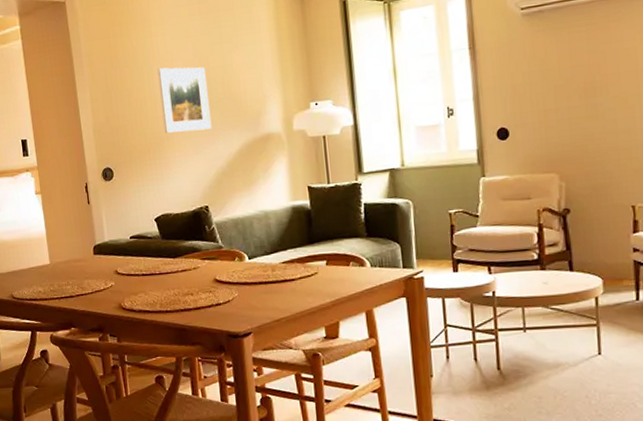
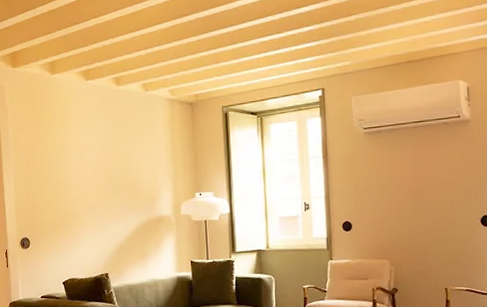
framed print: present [157,67,212,134] -> none [72,158,115,212]

